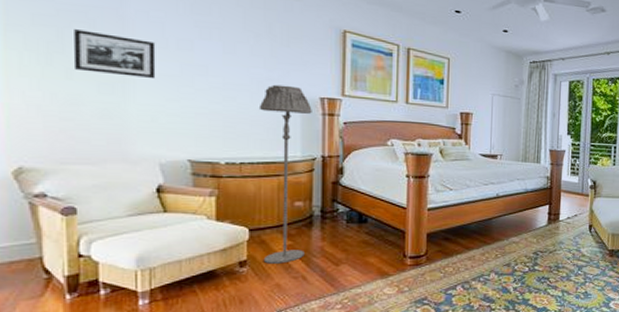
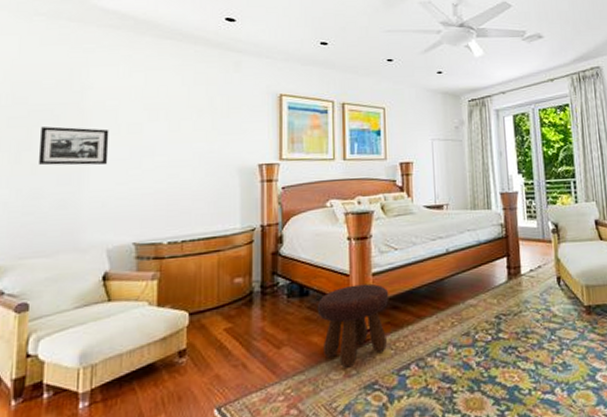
floor lamp: present [258,84,312,264] -> none [200,155,251,352]
footstool: none [374,217,442,285] -> present [317,283,389,368]

